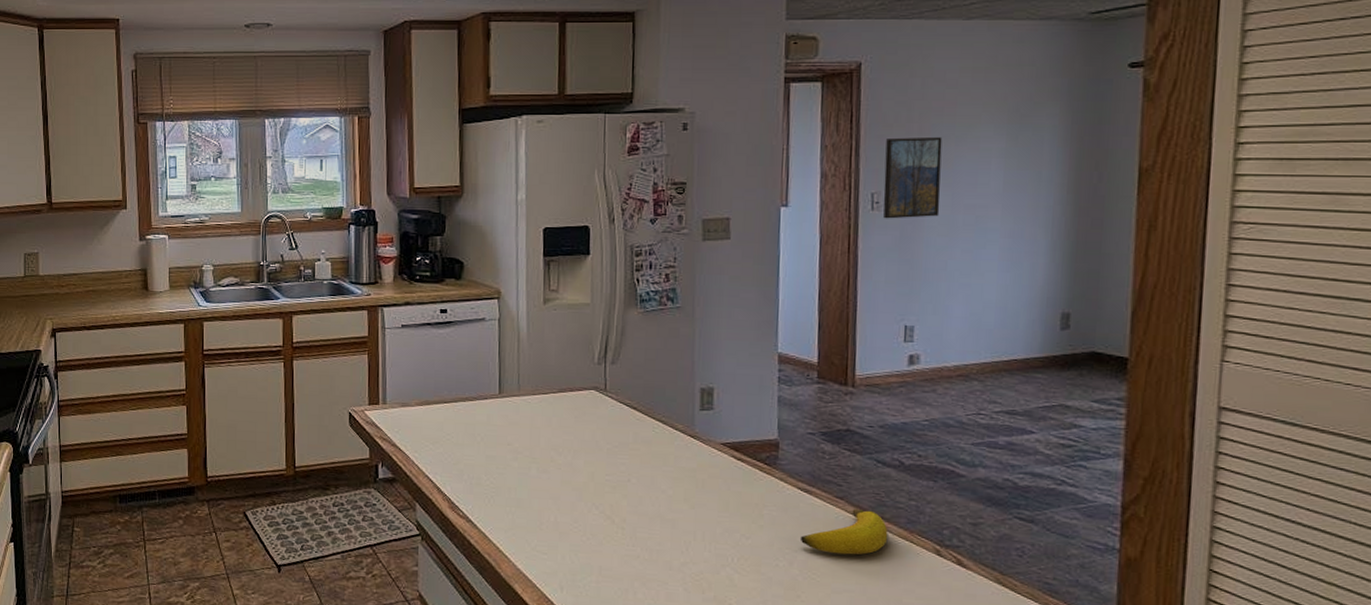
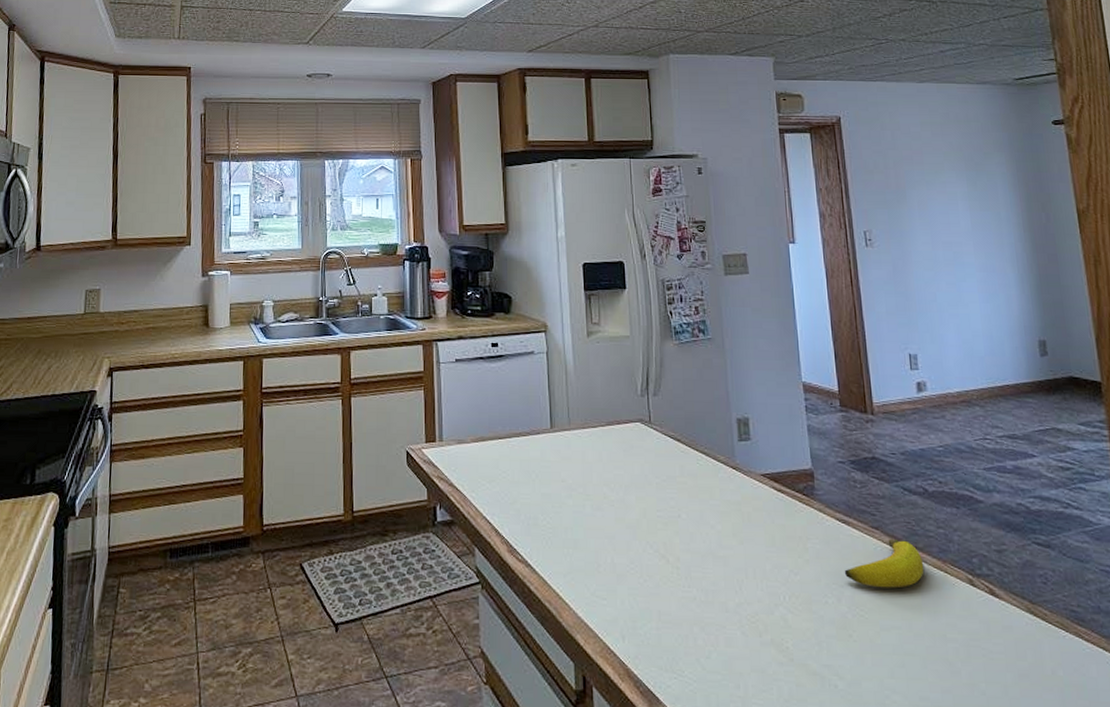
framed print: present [883,136,943,219] -> none [870,181,923,255]

